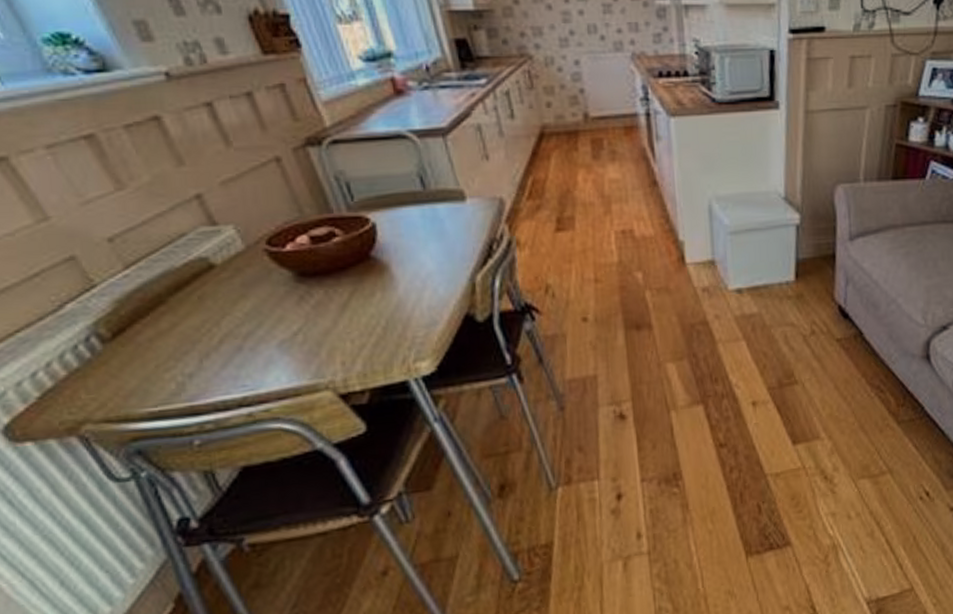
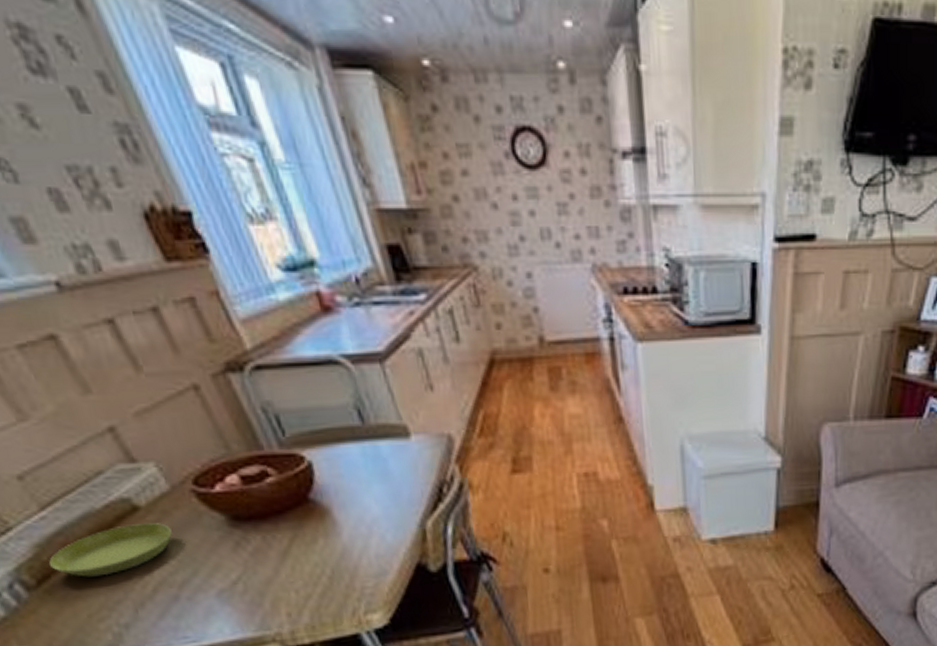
saucer: none [126,279,242,330] -> present [49,523,172,577]

